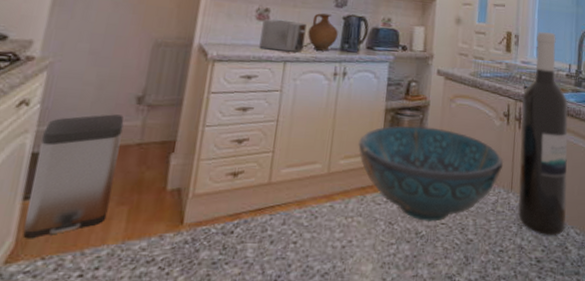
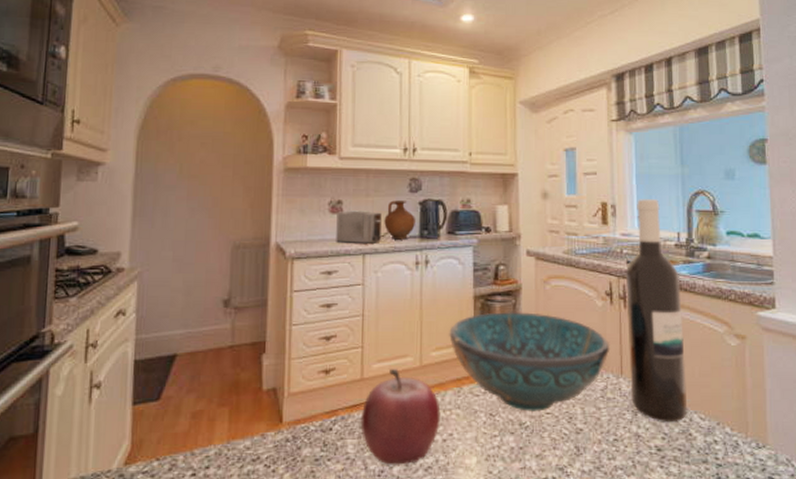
pedal bin: present [22,114,124,239] -> none [136,319,214,441]
fruit: none [262,174,343,271] -> present [360,368,441,465]

